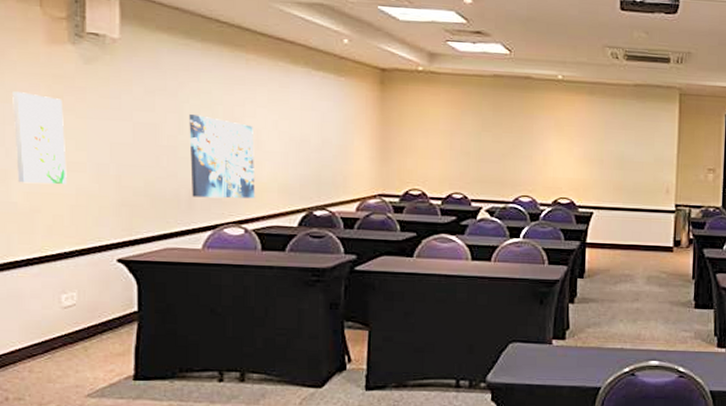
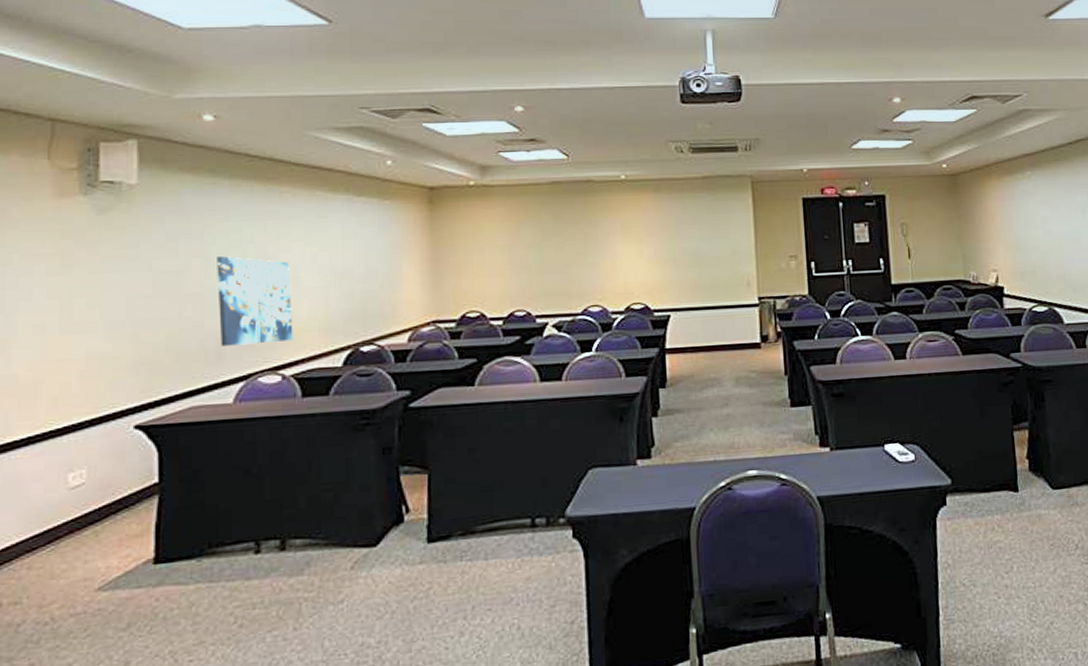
wall art: present [12,92,67,185] -> none [14,252,76,352]

